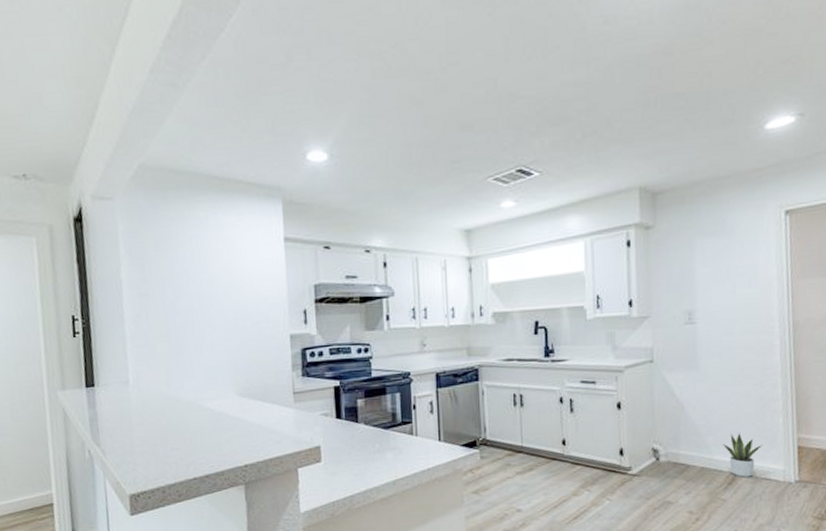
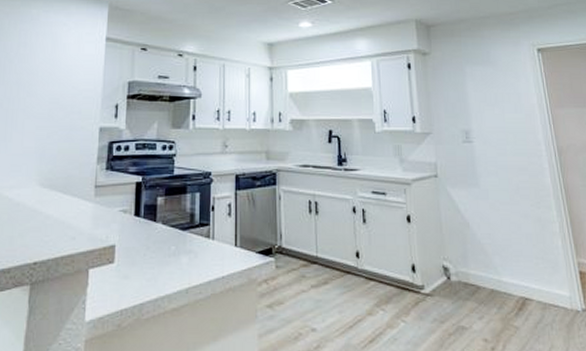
potted plant: present [723,433,763,477] -> none [509,254,547,303]

